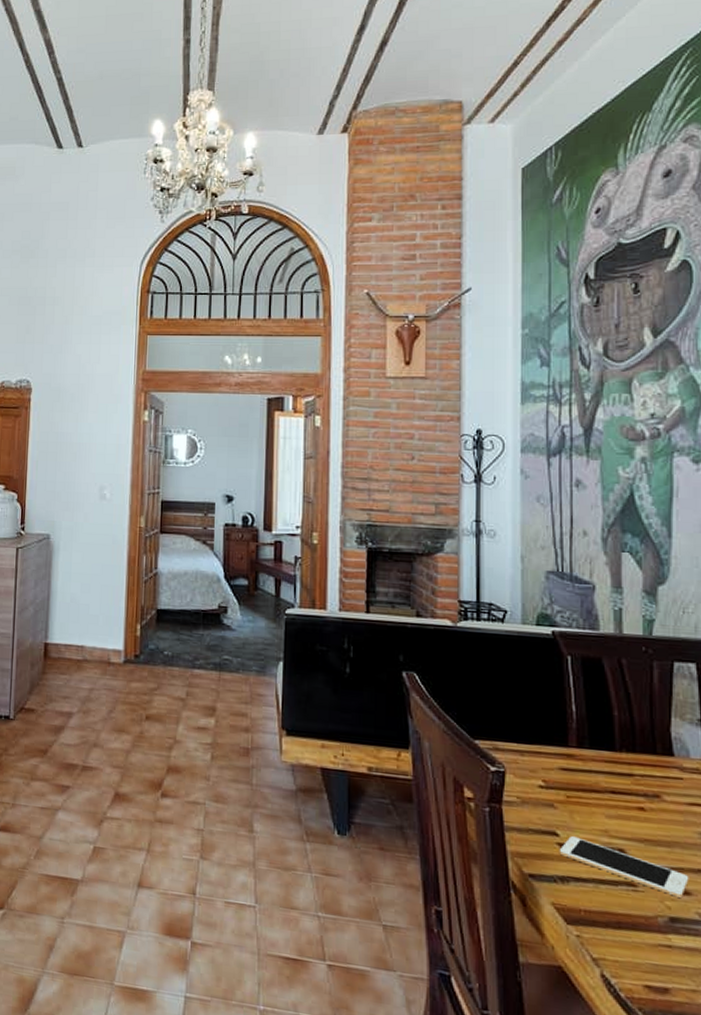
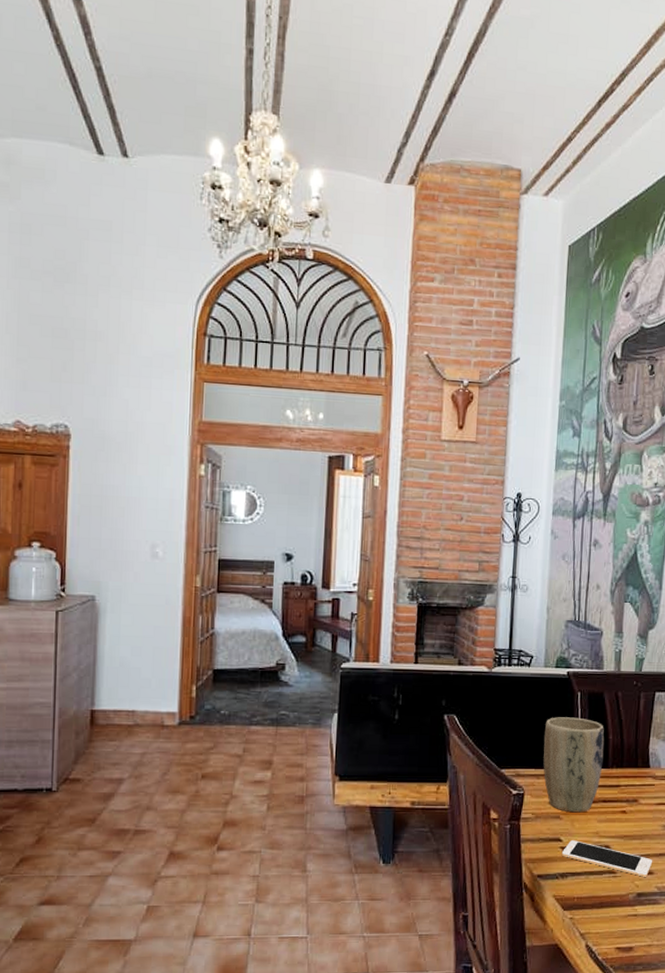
plant pot: none [526,683,608,804] -> present [543,717,605,813]

